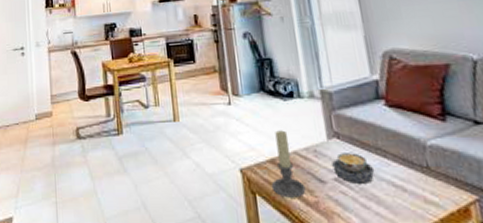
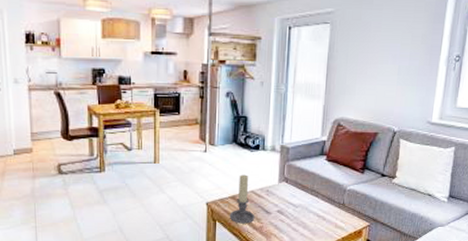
bowl: present [332,153,375,184] -> none [278,193,308,214]

